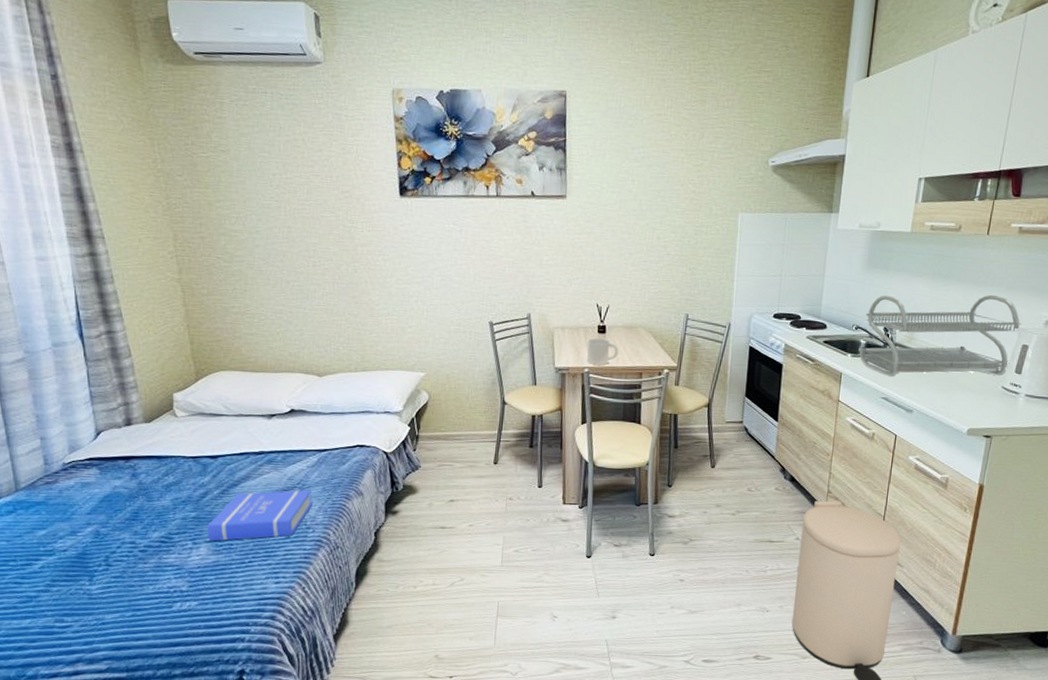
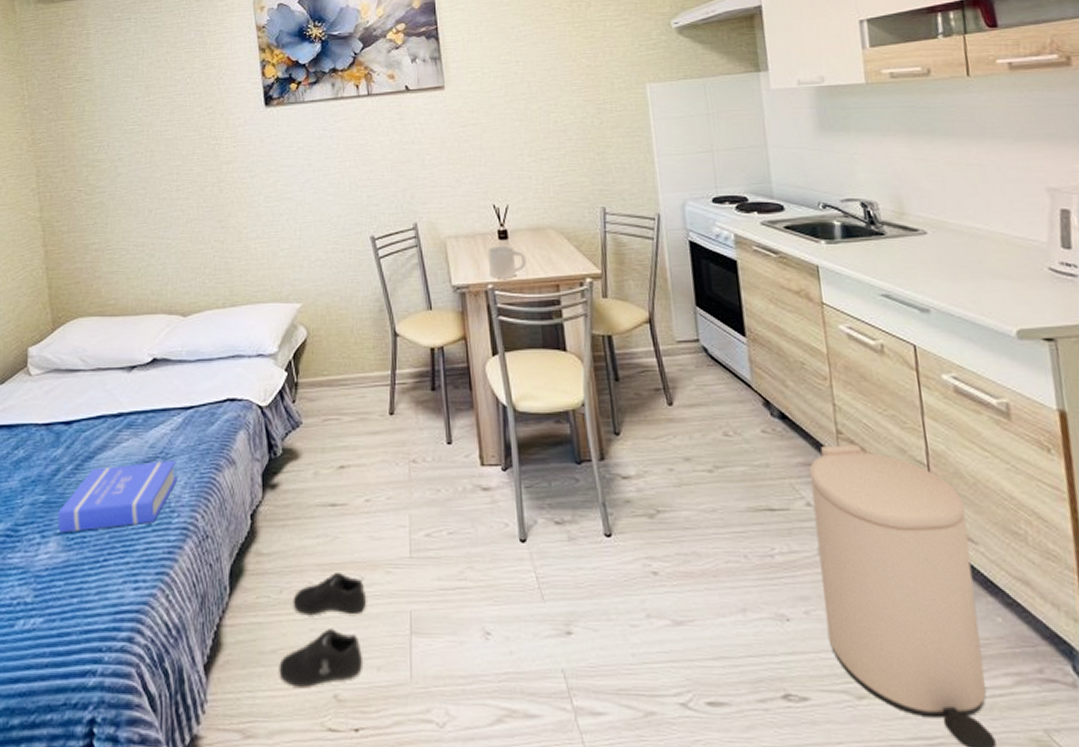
shoe: none [393,574,464,650] -> present [279,571,366,687]
dish rack: present [858,294,1021,378] -> none [832,148,1050,267]

